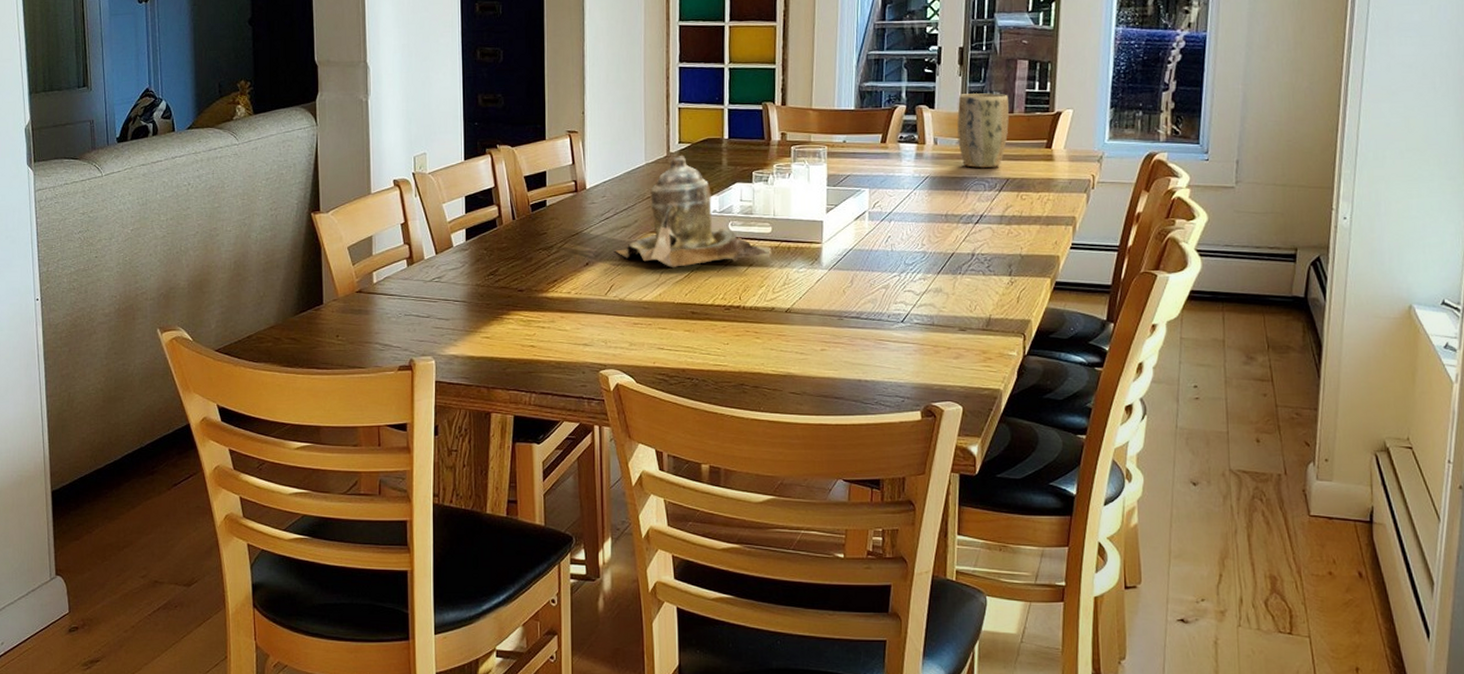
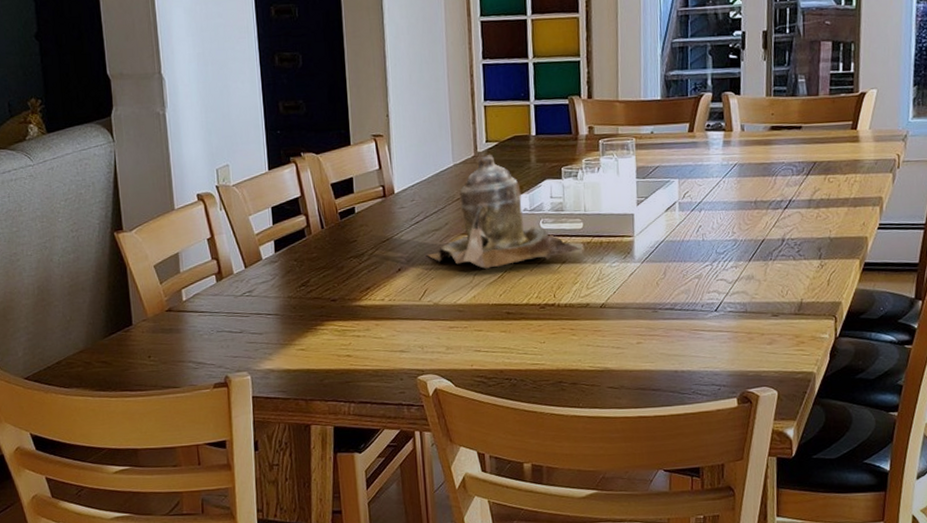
plant pot: present [957,93,1010,168] -> none [763,76,814,153]

